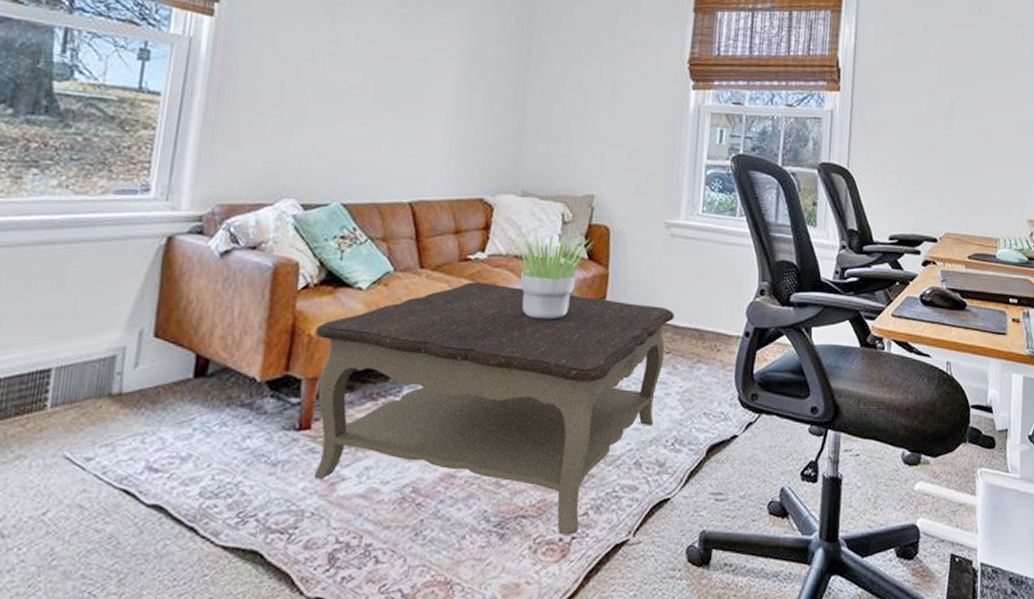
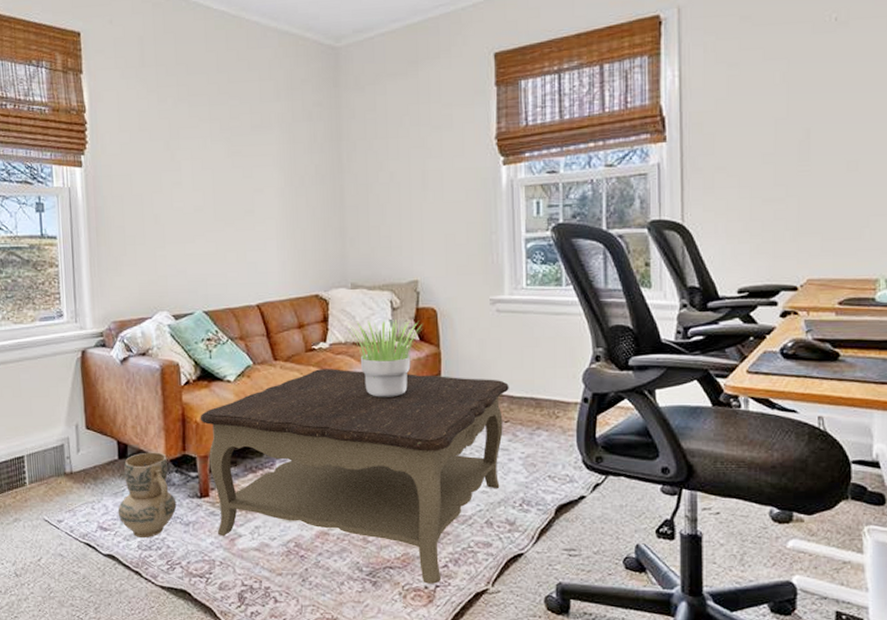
ceramic jug: none [178,370,265,483] -> present [117,452,177,539]

